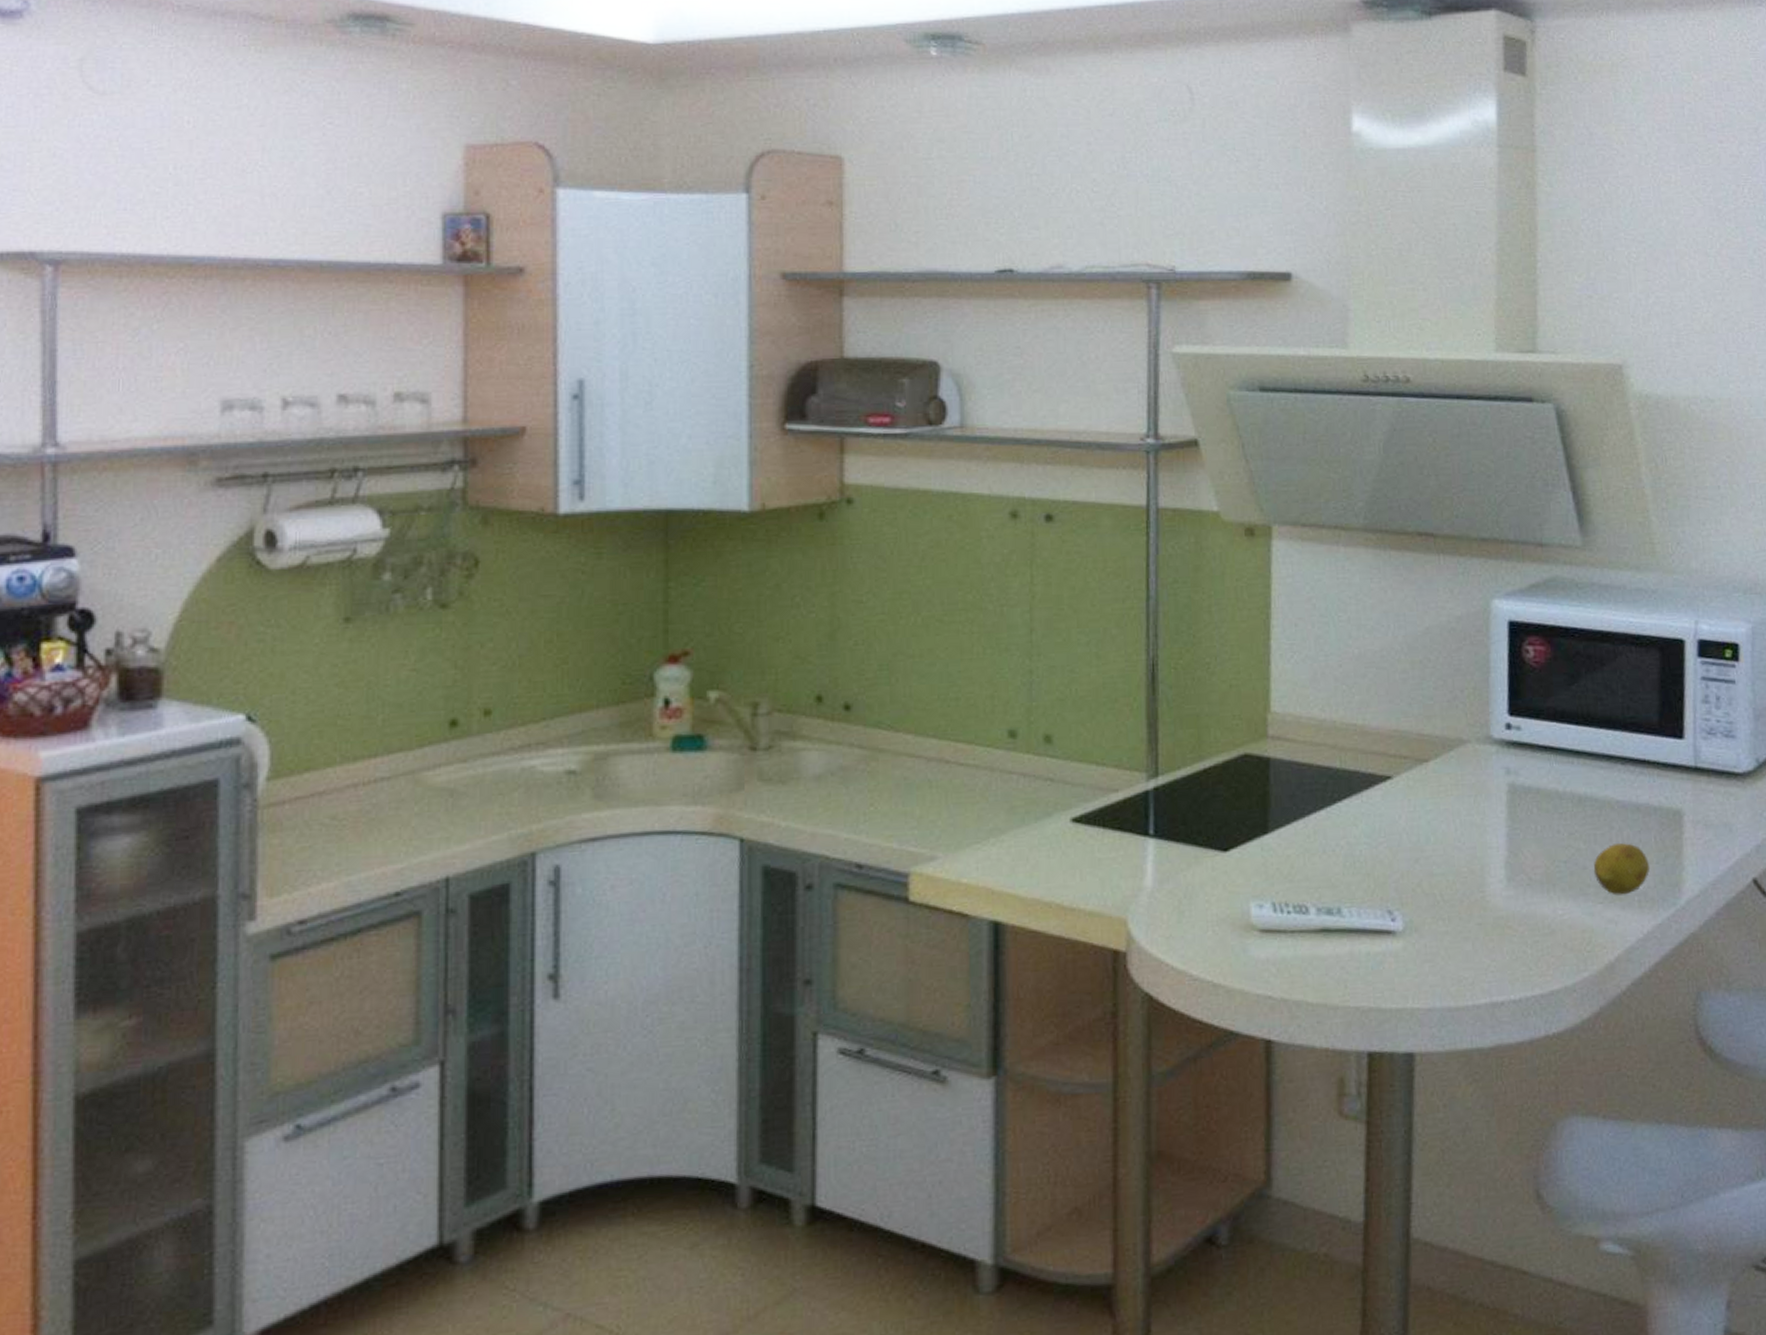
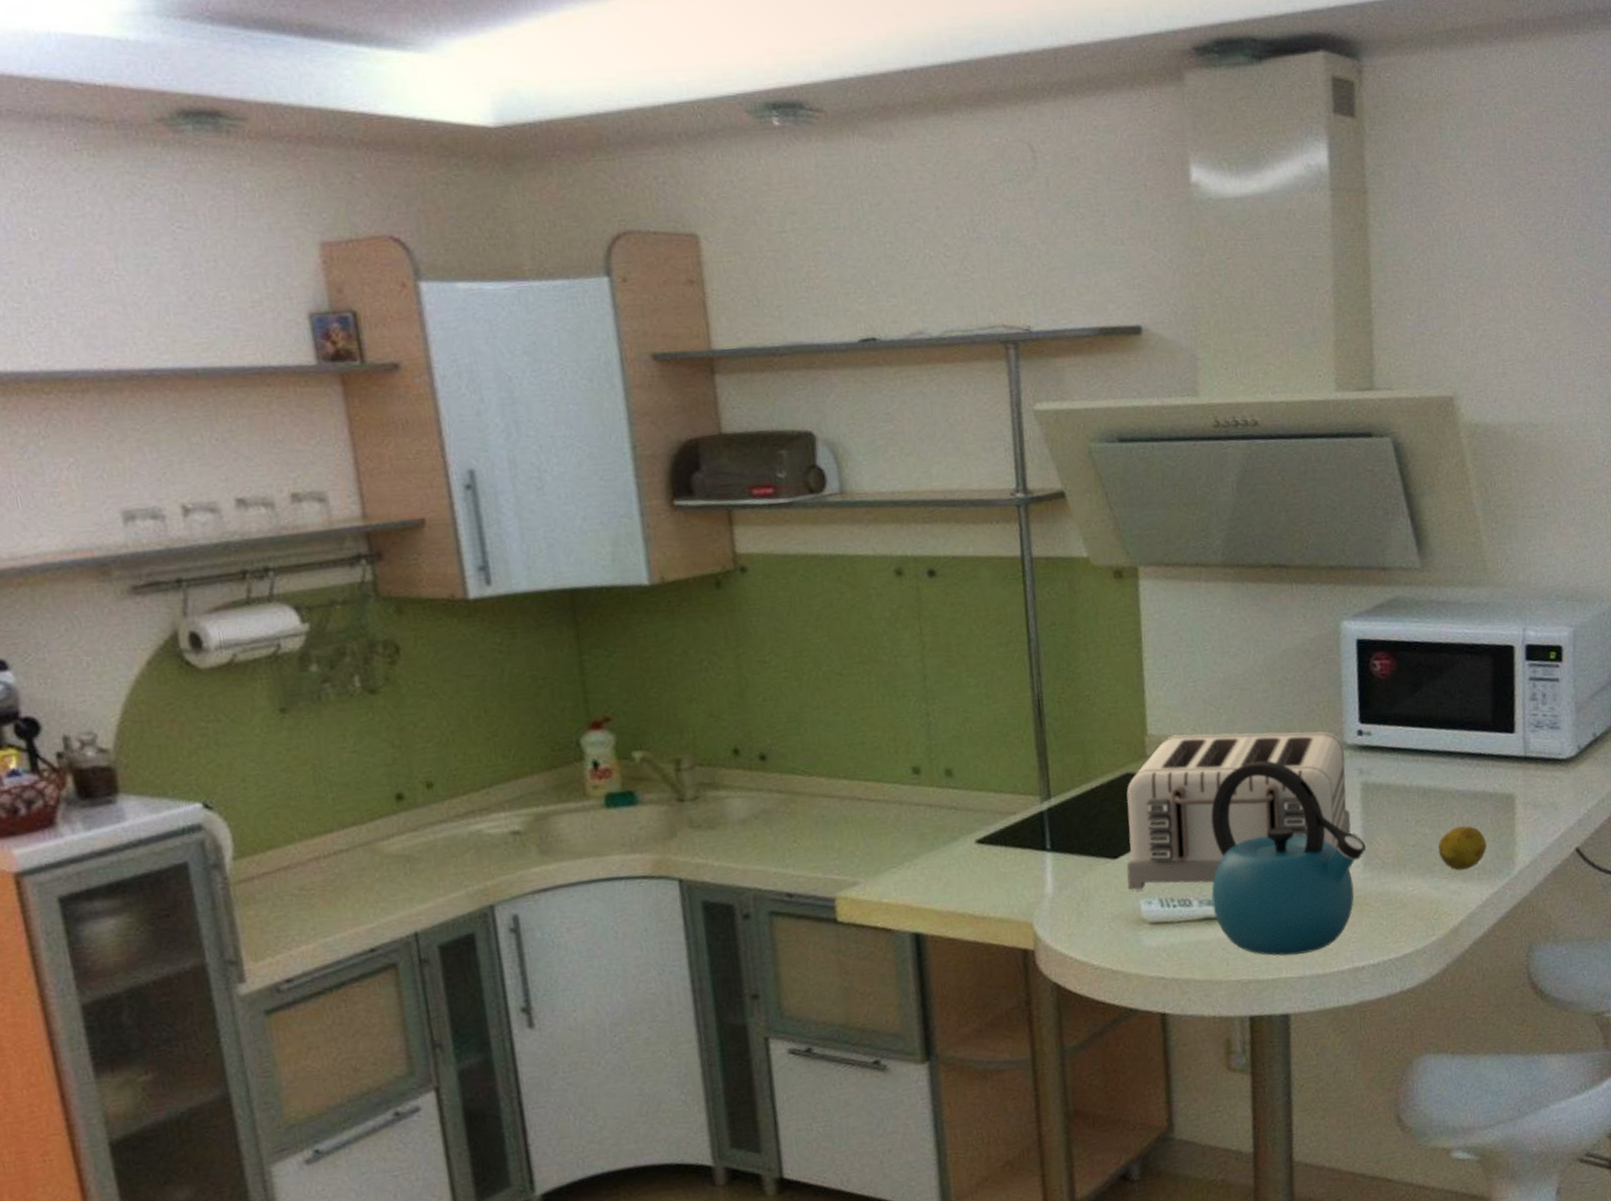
toaster: none [1237,714,1495,891] -> present [1126,731,1351,890]
kettle: none [1331,751,1511,982] -> present [1211,760,1366,956]

